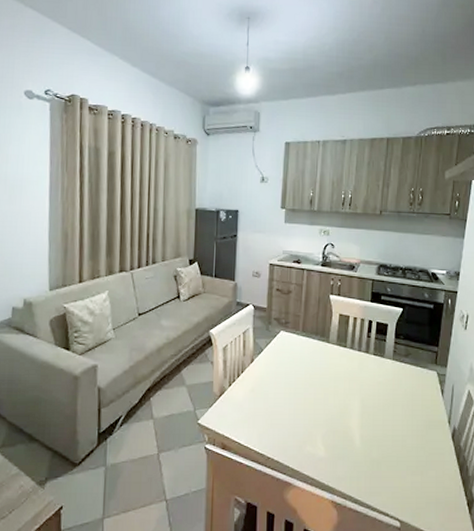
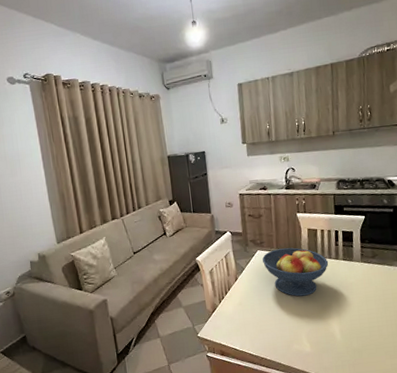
fruit bowl: none [285,332,358,390] -> present [262,247,329,297]

